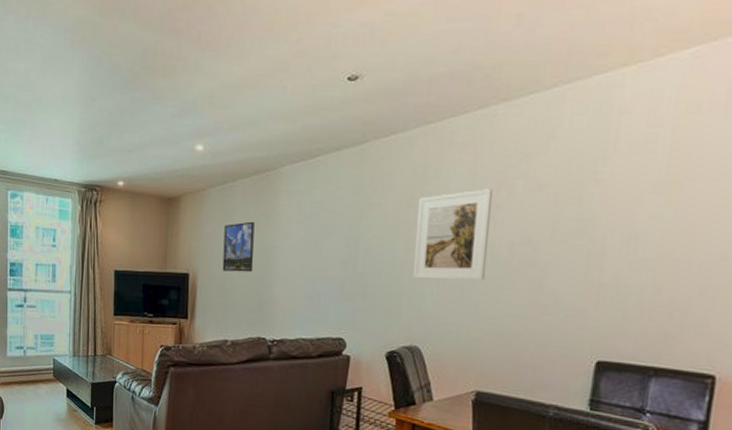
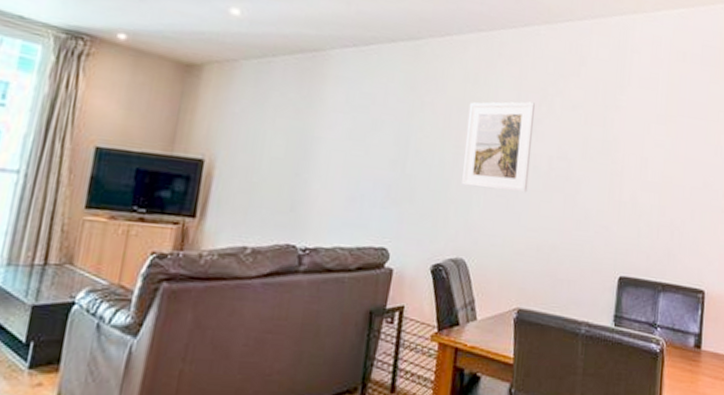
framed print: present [222,221,255,273] -> none [249,104,295,165]

